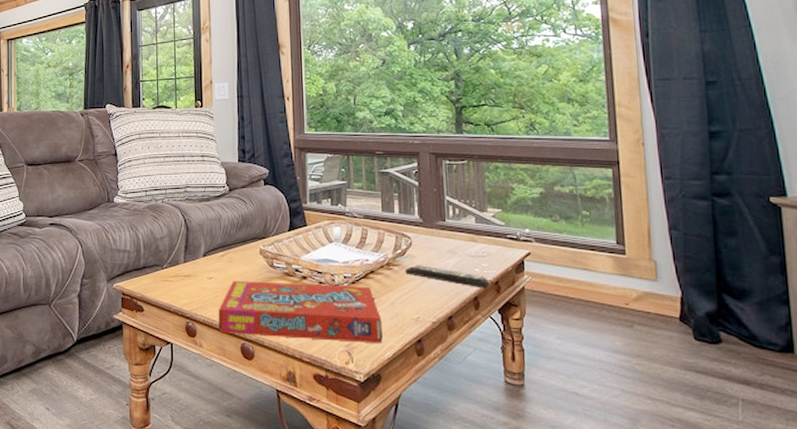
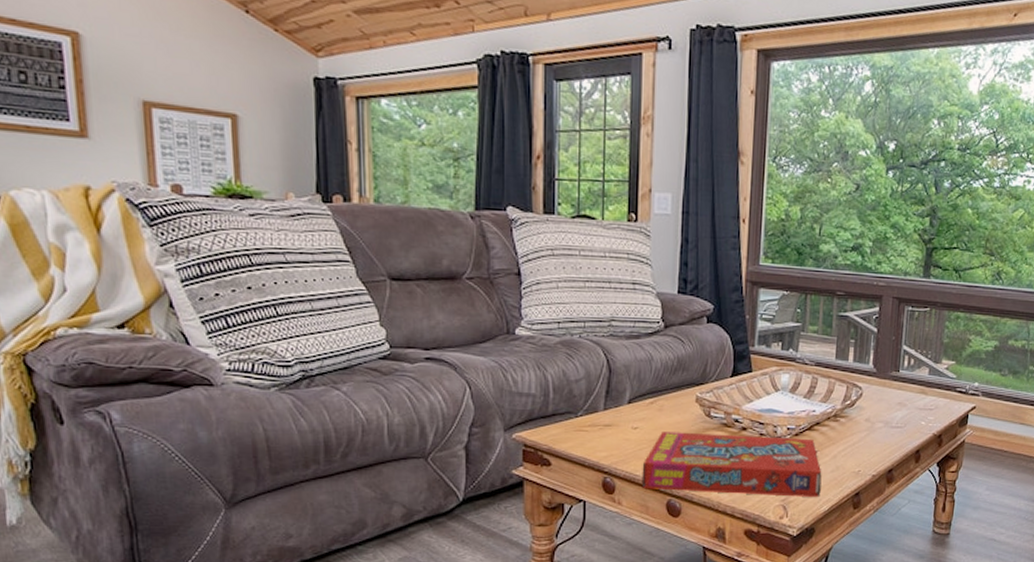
remote control: present [405,264,490,289] -> none [852,416,934,442]

